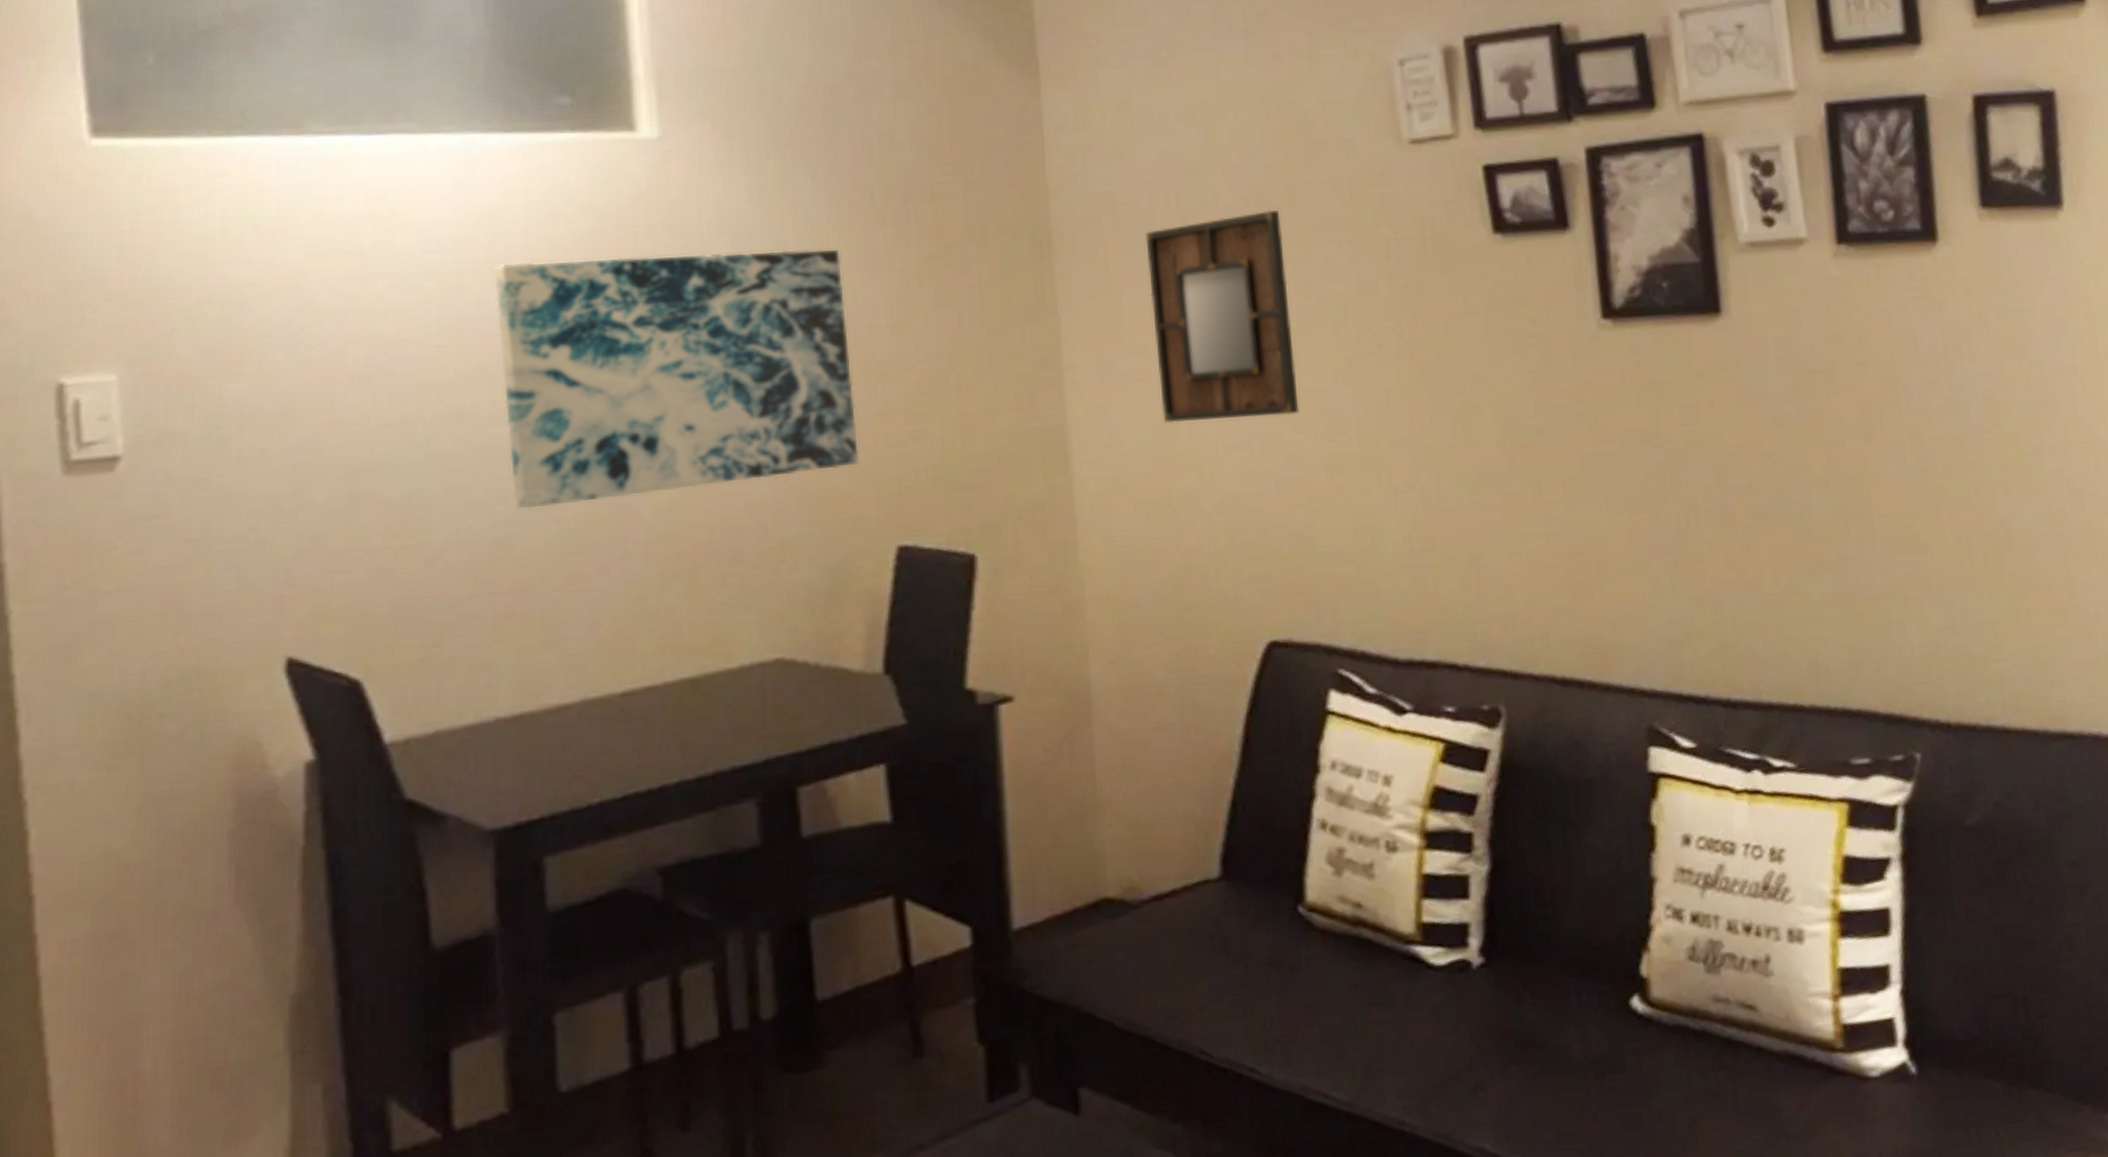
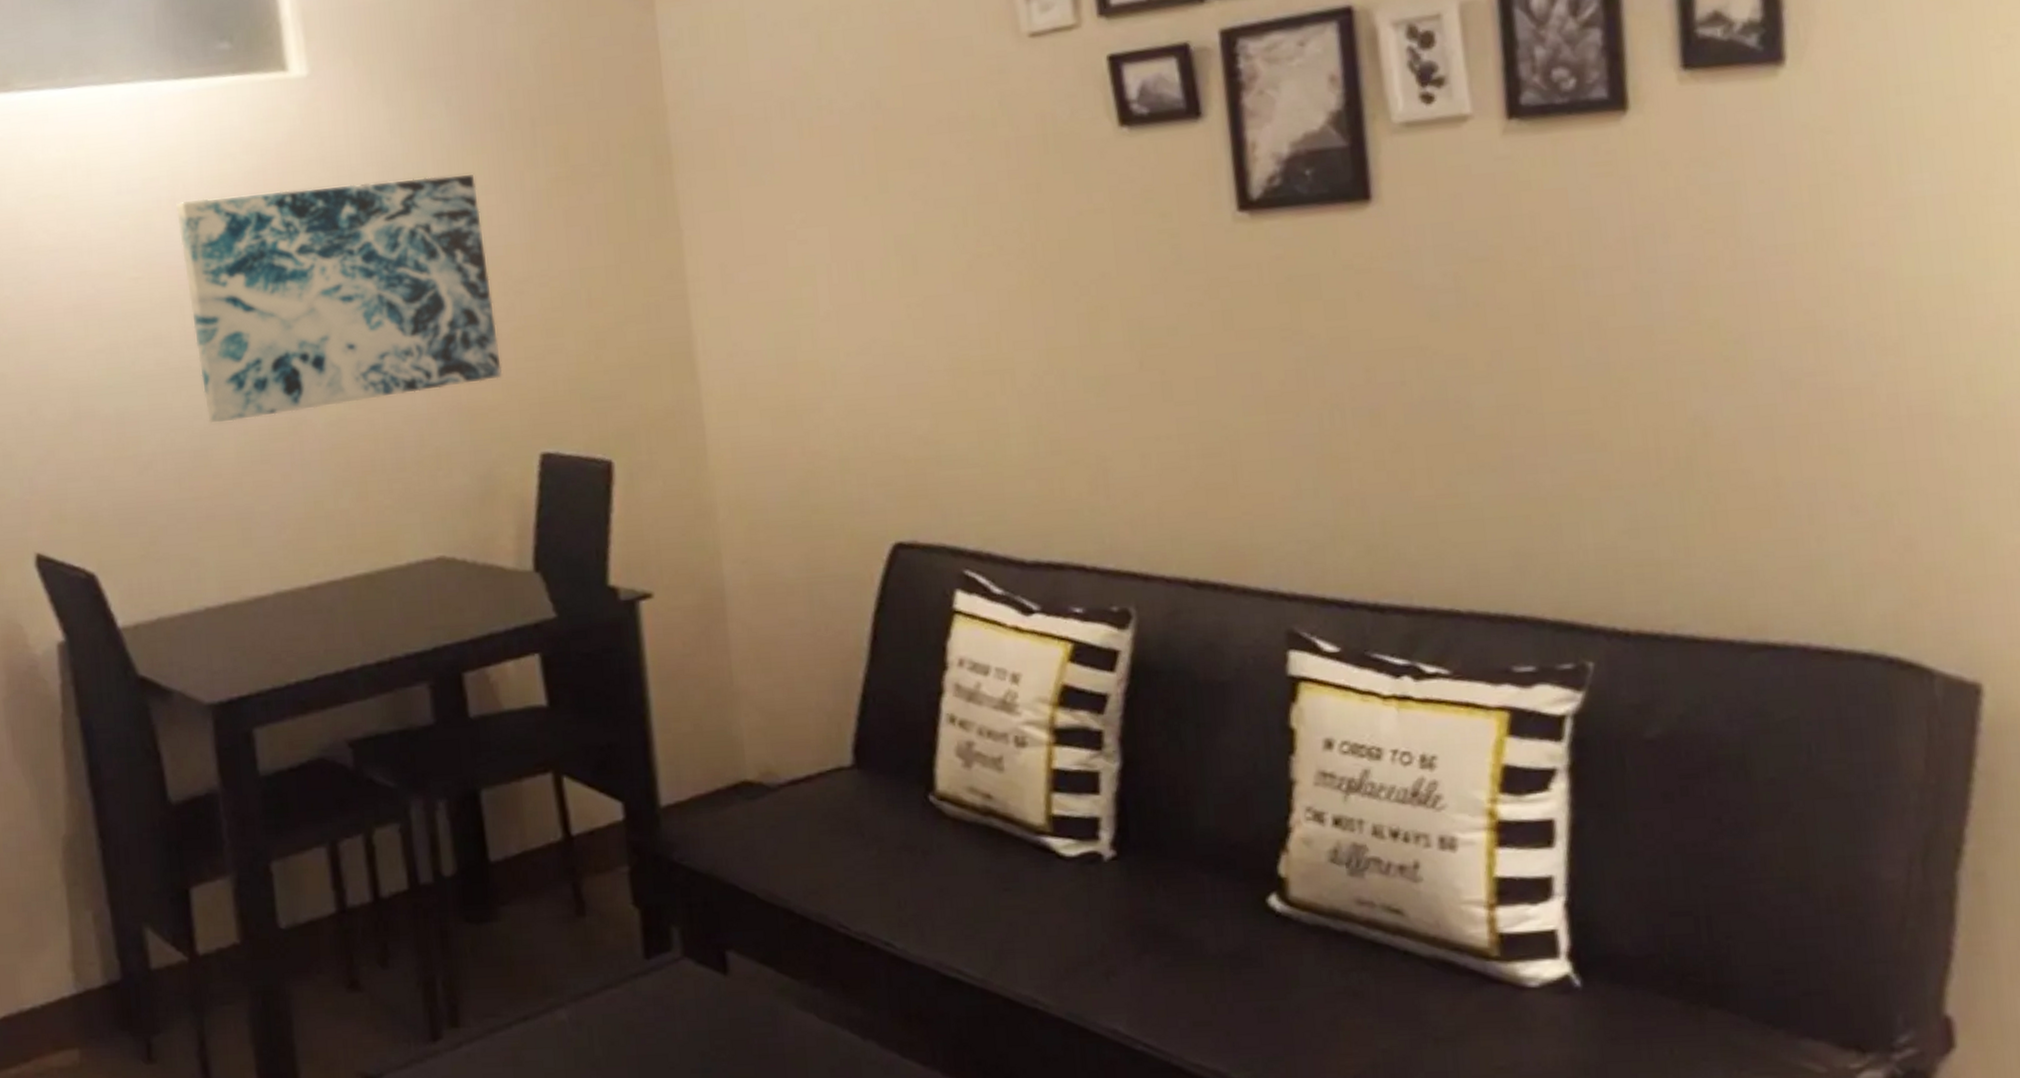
home mirror: present [1145,210,1299,424] -> none [762,114,920,332]

